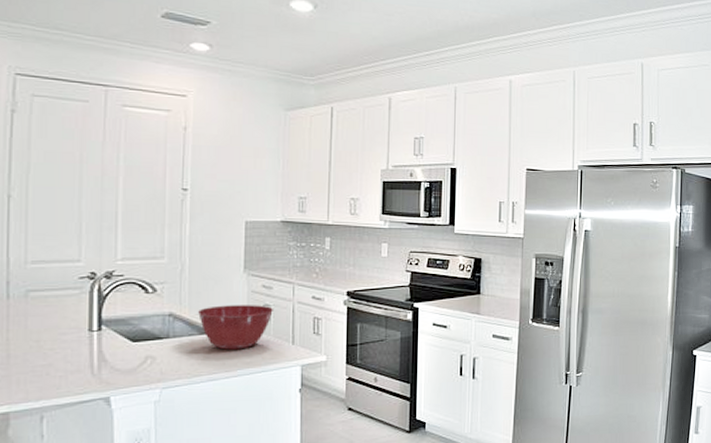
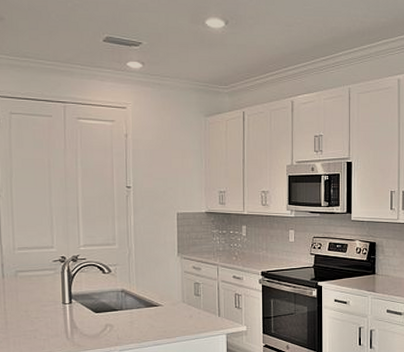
mixing bowl: present [198,305,273,350] -> none [144,283,202,320]

